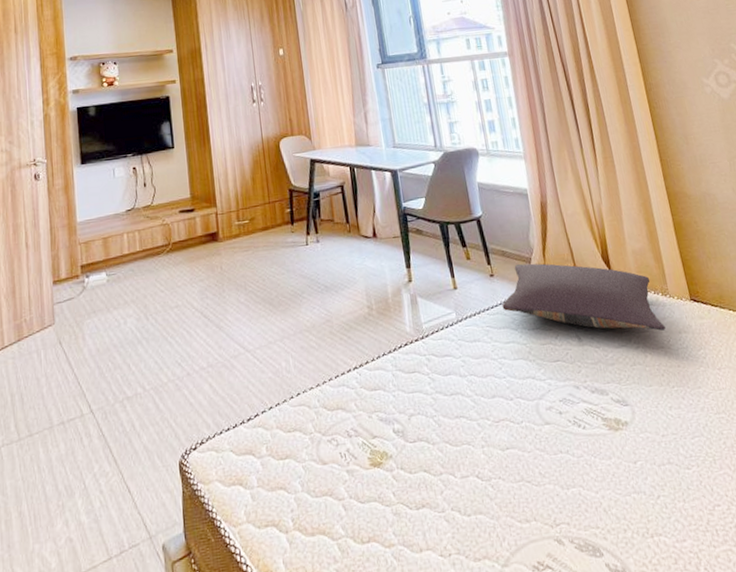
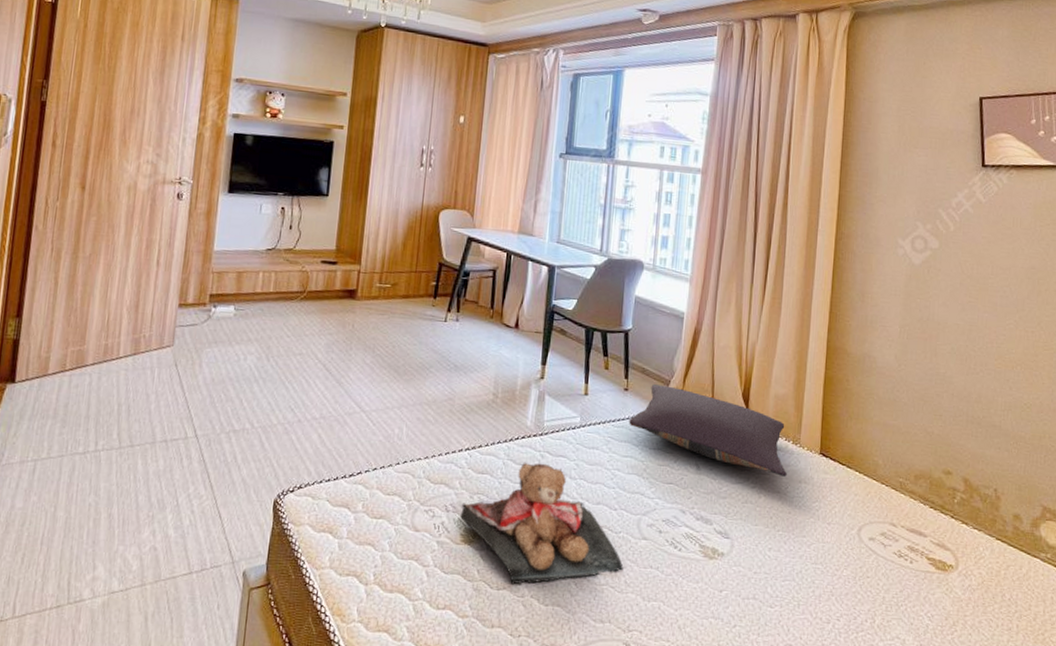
teddy bear: none [362,366,535,501] -> present [460,462,624,585]

